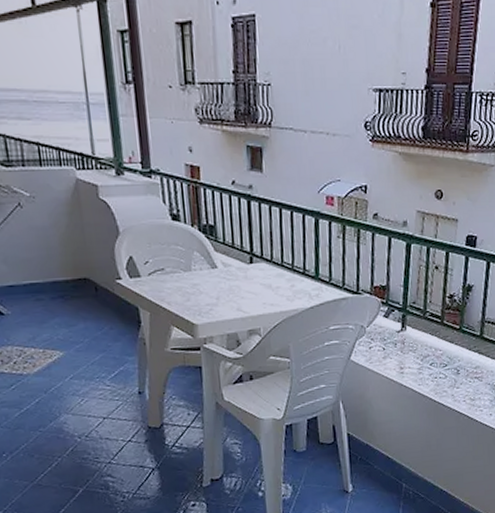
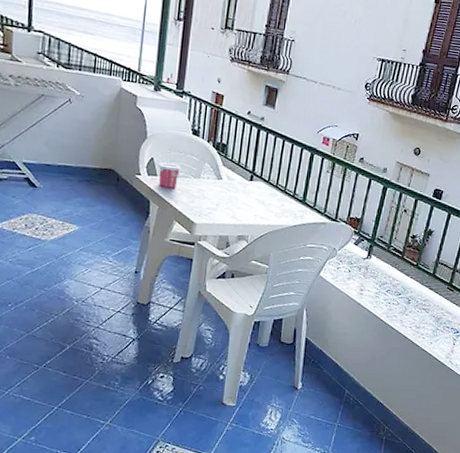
cup: none [139,258,168,289] -> present [158,162,182,188]

